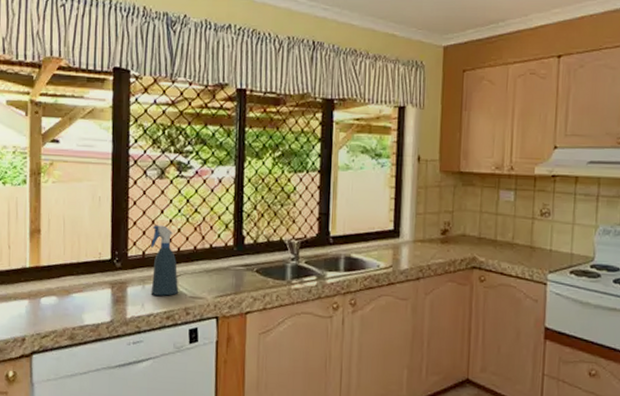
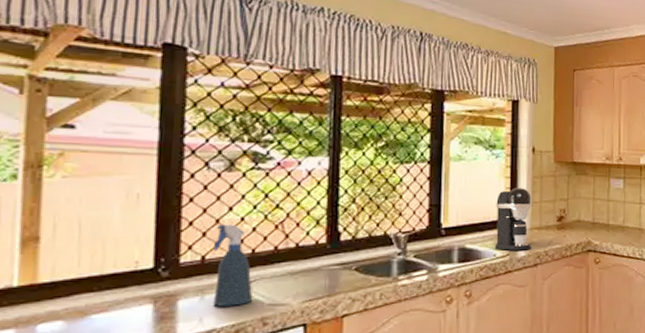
coffee maker: none [378,198,416,263] -> present [494,188,532,250]

